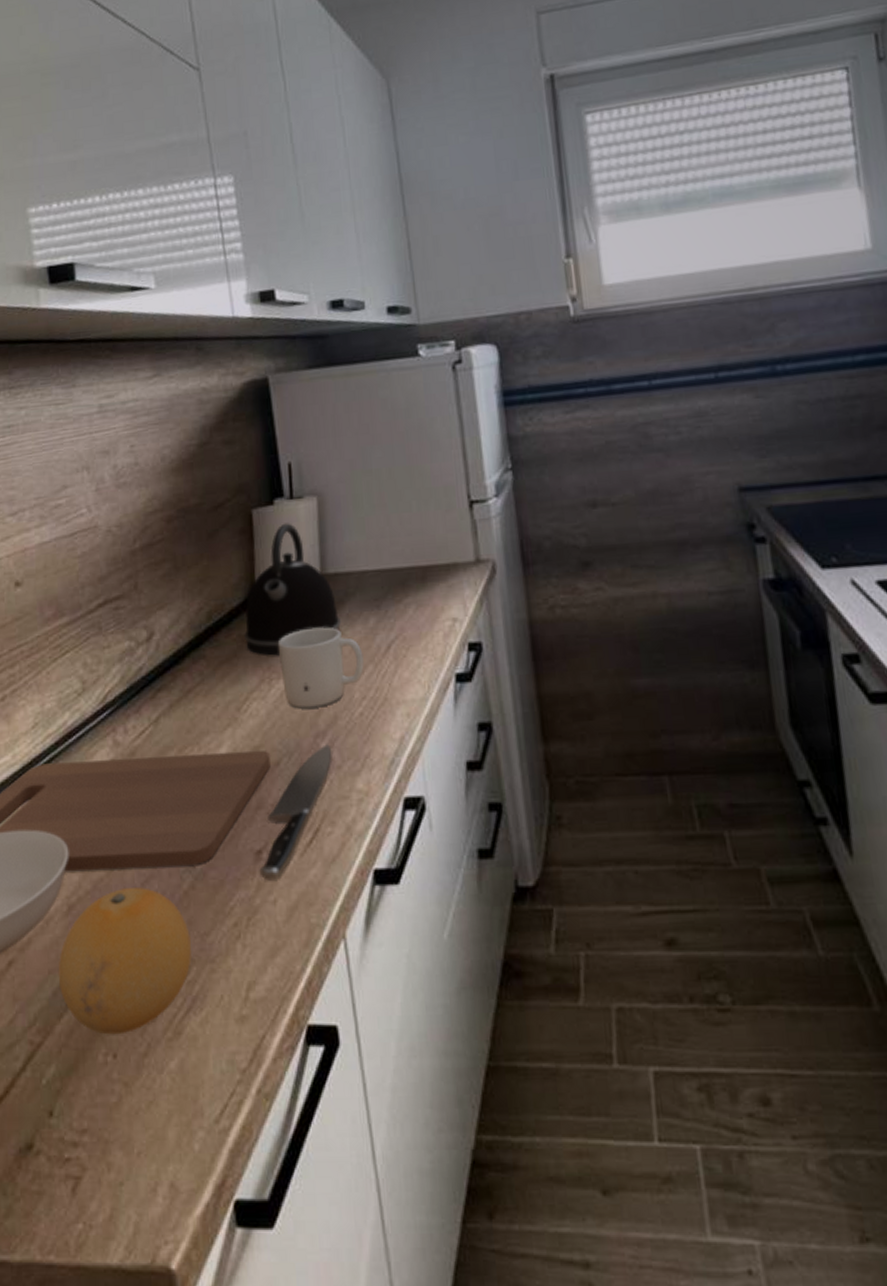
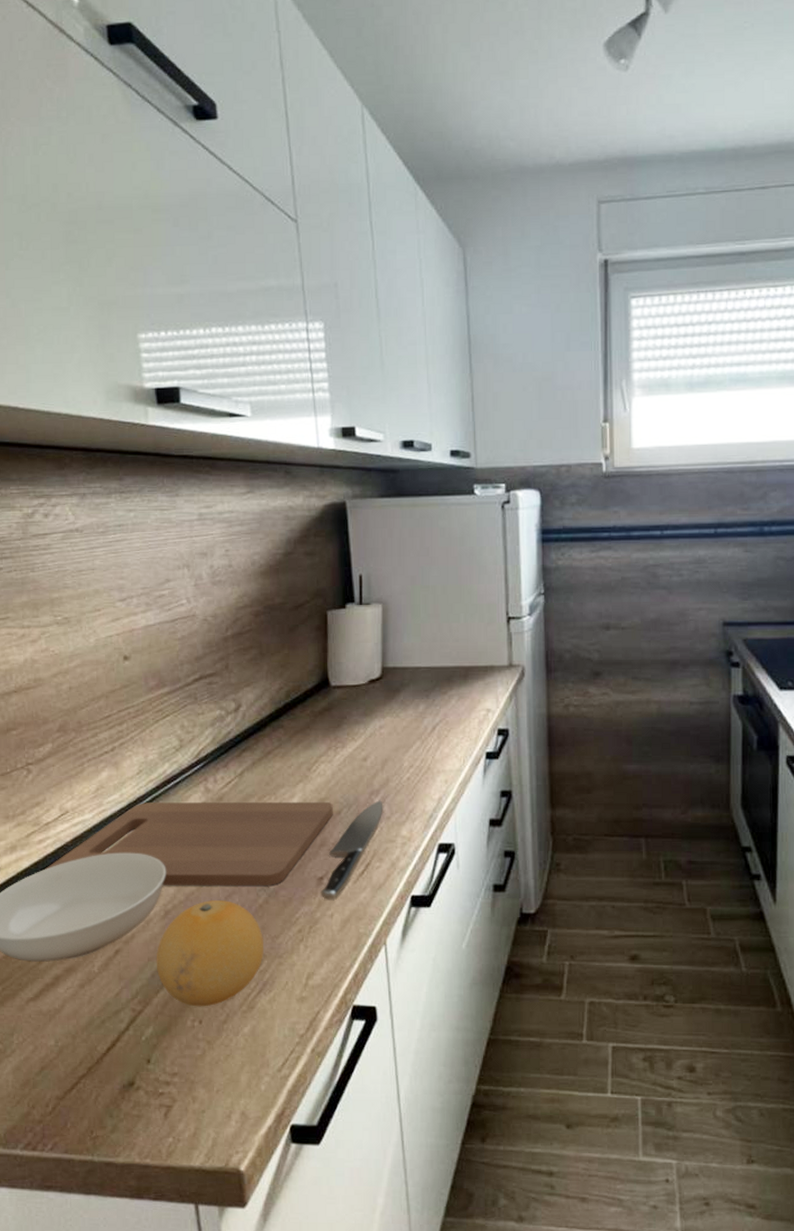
kettle: present [244,523,342,656] -> none [316,624,397,728]
mug: present [277,626,364,709] -> none [343,709,413,772]

